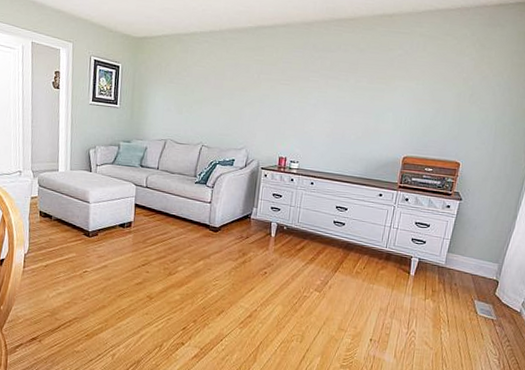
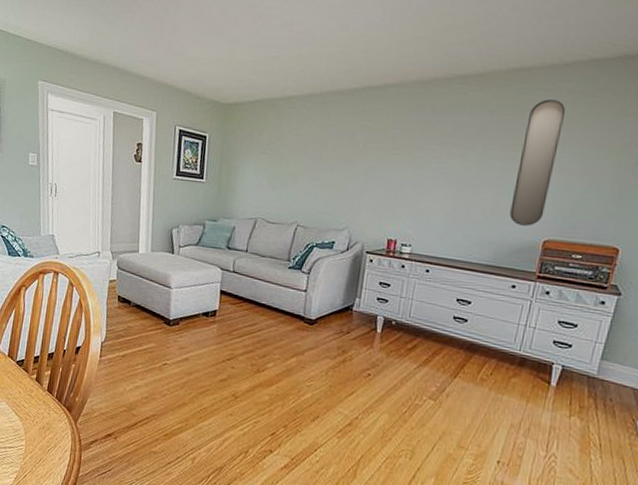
home mirror: none [376,41,419,145] -> present [509,99,566,226]

